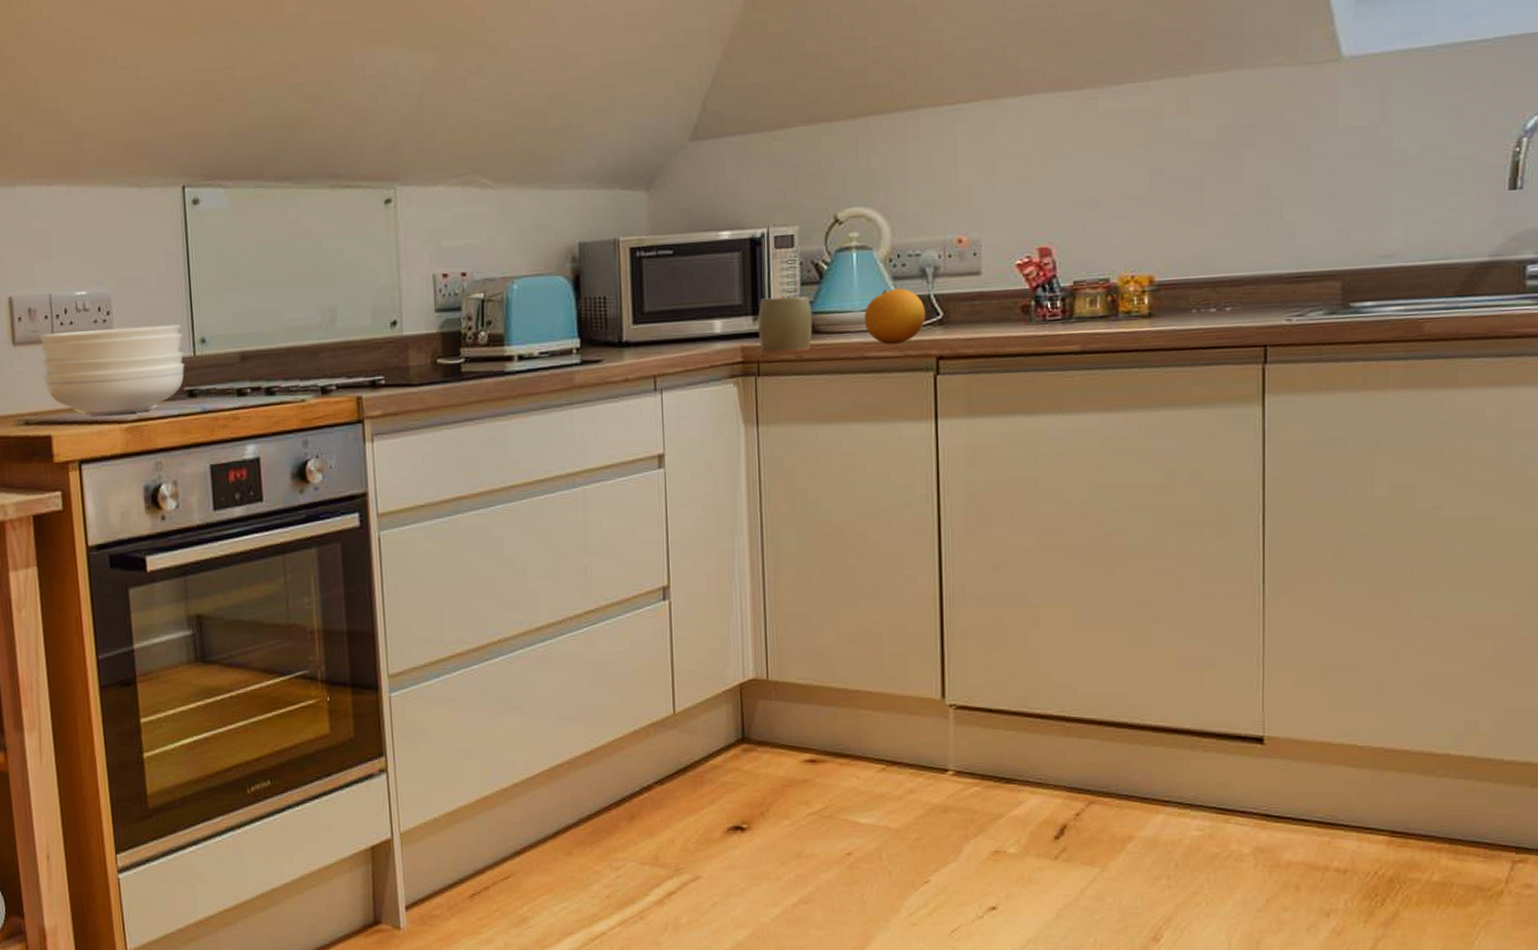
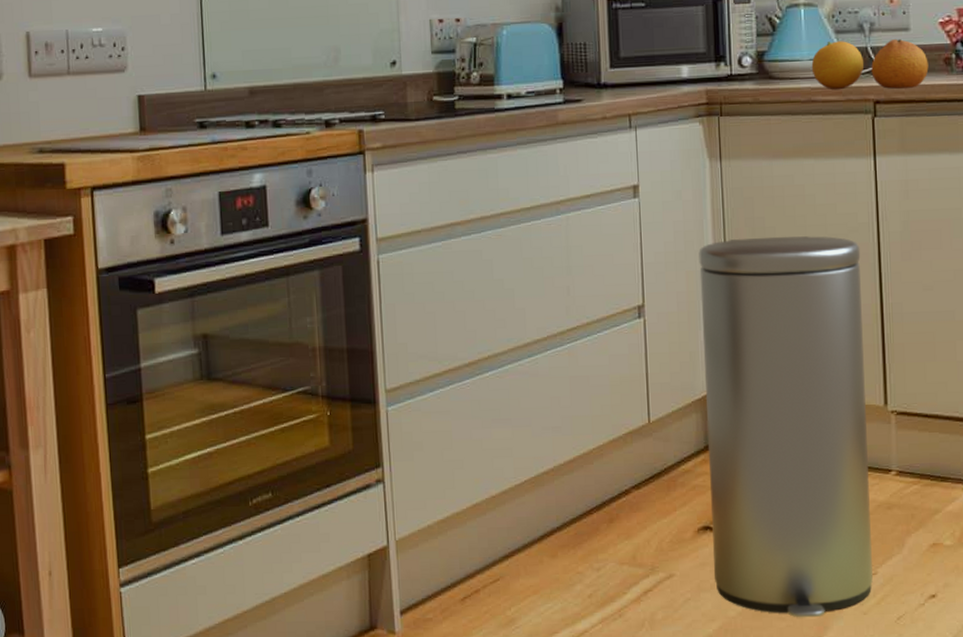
bowl: present [39,324,185,415] -> none [55,60,196,144]
pedal bin: none [731,510,924,927] -> present [698,236,873,618]
mug: present [757,296,813,354] -> none [719,46,768,97]
fruit: none [934,284,1003,343] -> present [871,38,929,90]

